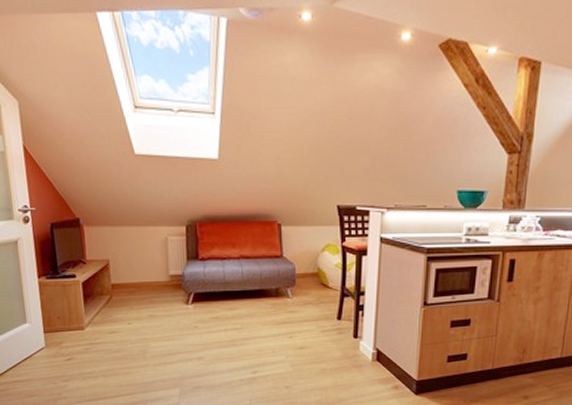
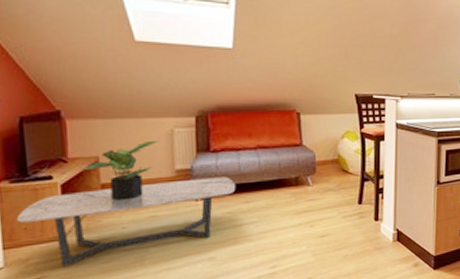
coffee table: none [52,284,221,352] -> present [16,176,236,267]
potted plant: none [98,248,156,299] -> present [83,141,159,201]

